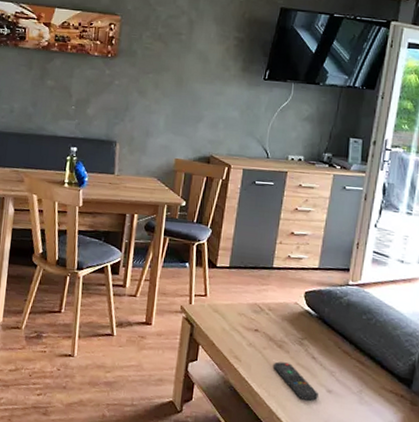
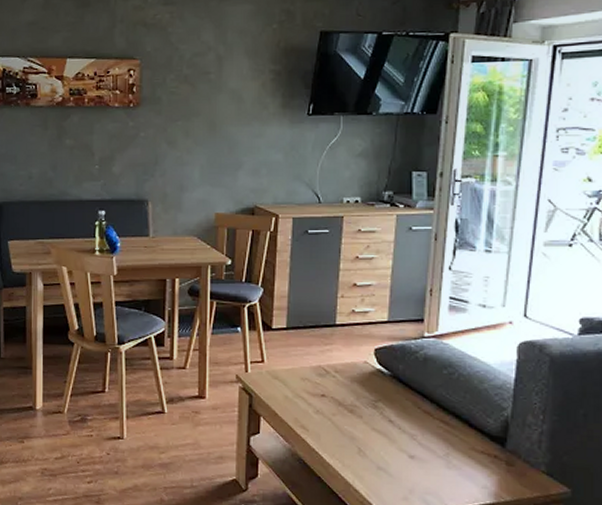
remote control: present [272,361,319,401] -> none [345,428,399,469]

